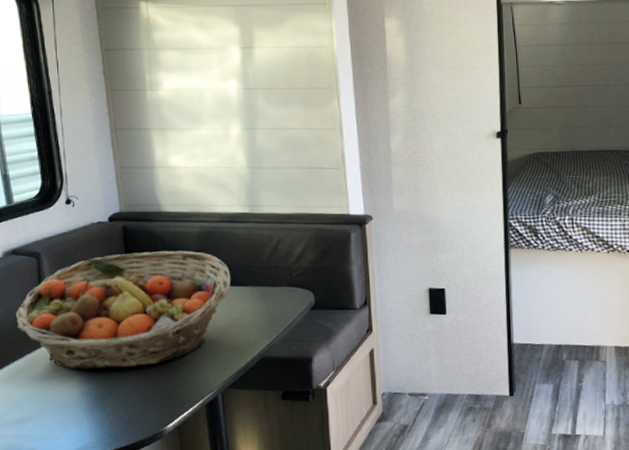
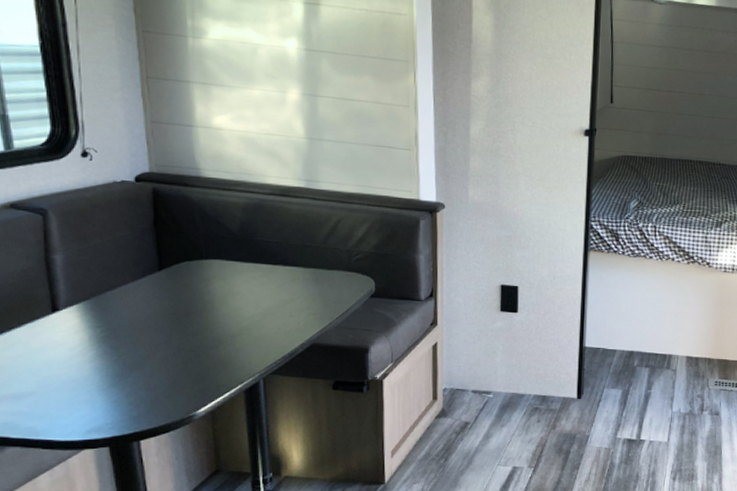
fruit basket: present [15,250,231,370] -> none [13,219,281,345]

